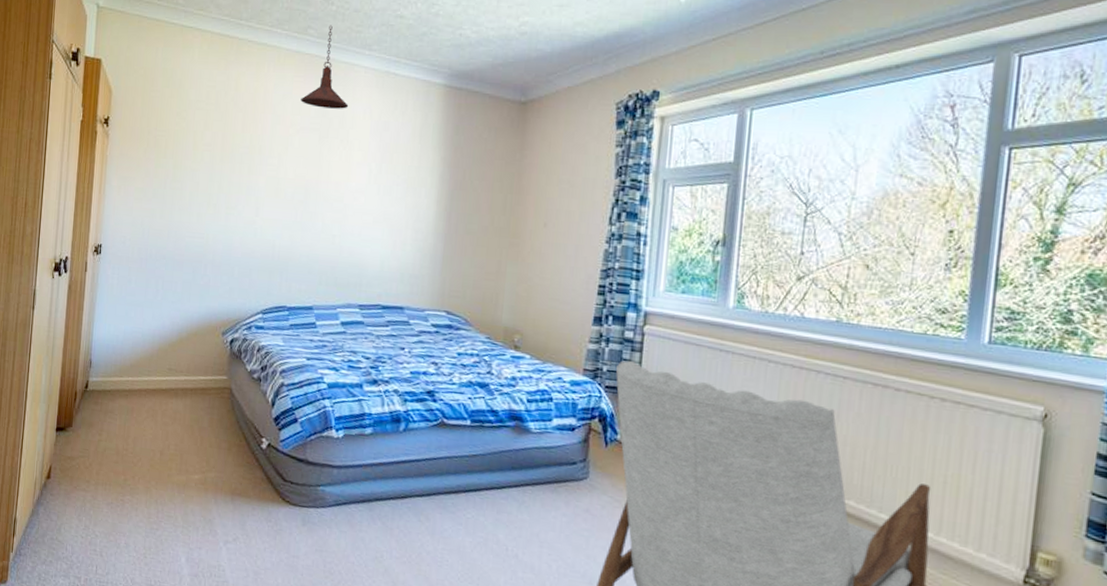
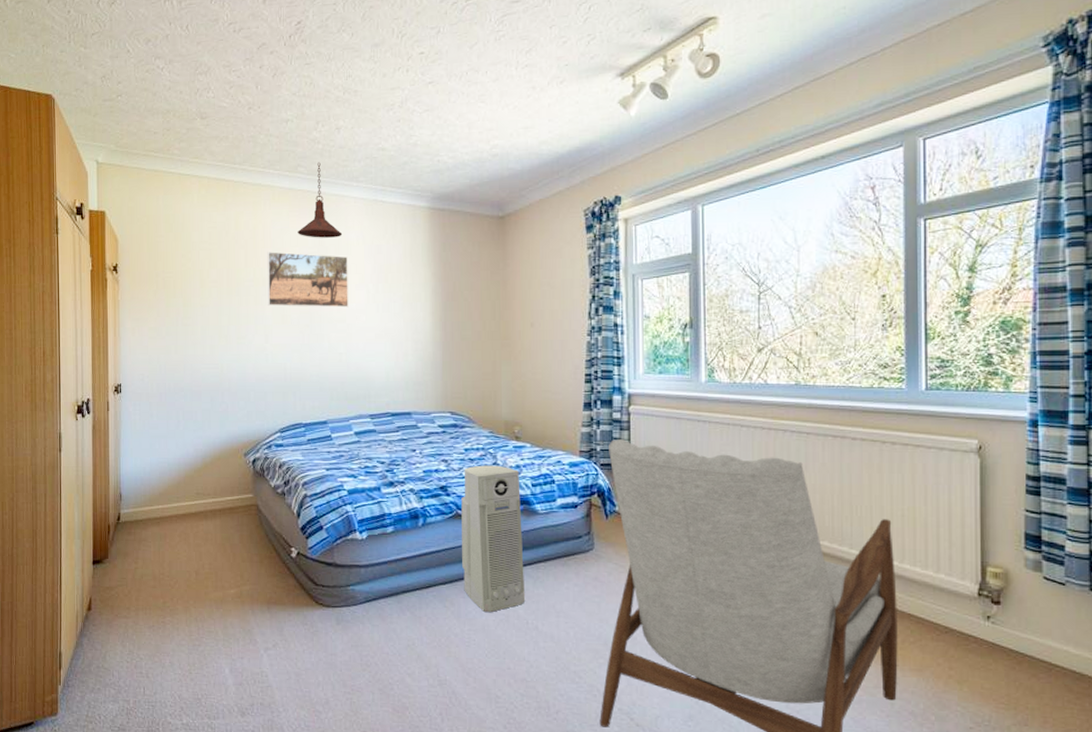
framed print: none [262,118,352,186] -> present [267,252,348,308]
air purifier: none [441,372,515,533] -> present [461,465,526,612]

